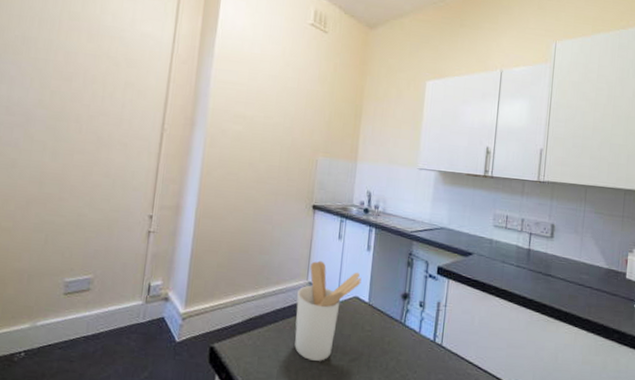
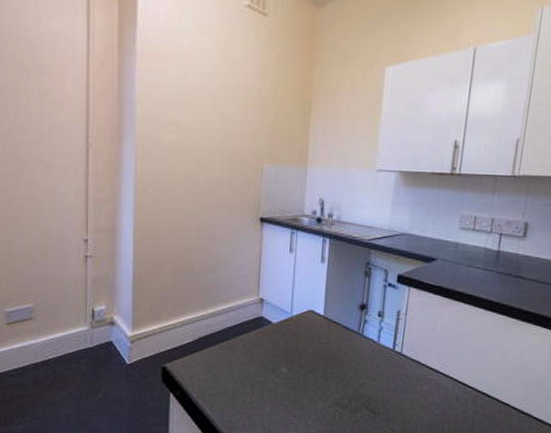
utensil holder: present [294,260,362,361] -> none [248,276,316,375]

